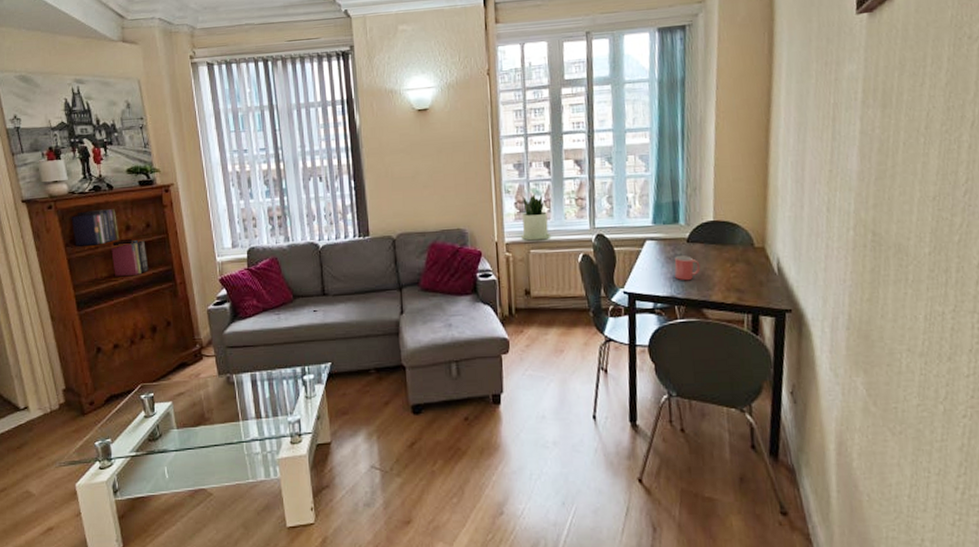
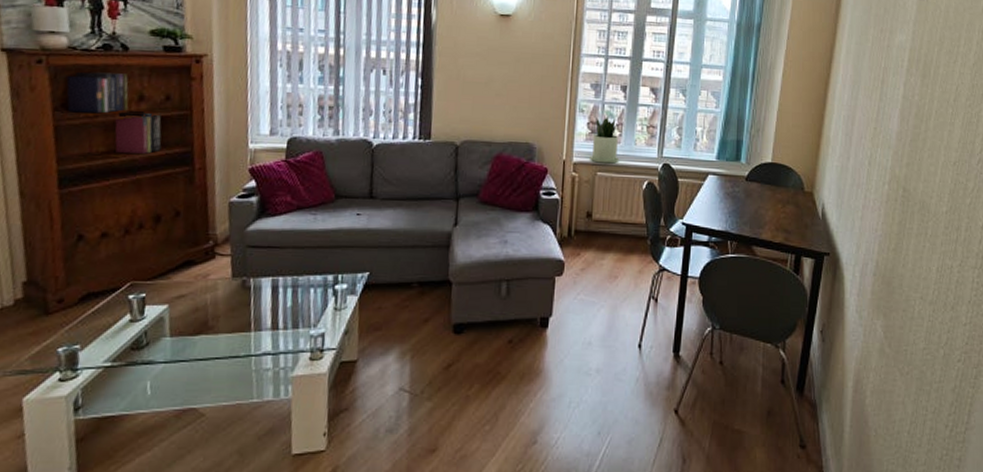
mug: present [674,256,701,281] -> none [730,193,755,218]

